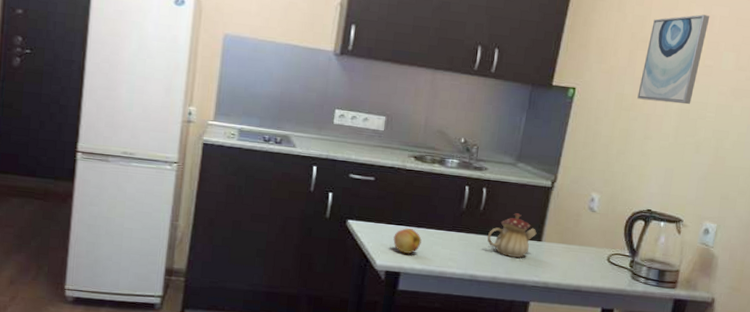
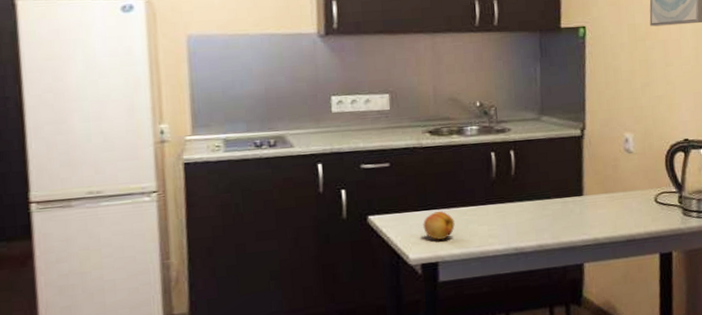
teapot: present [487,213,537,258] -> none [524,170,576,219]

